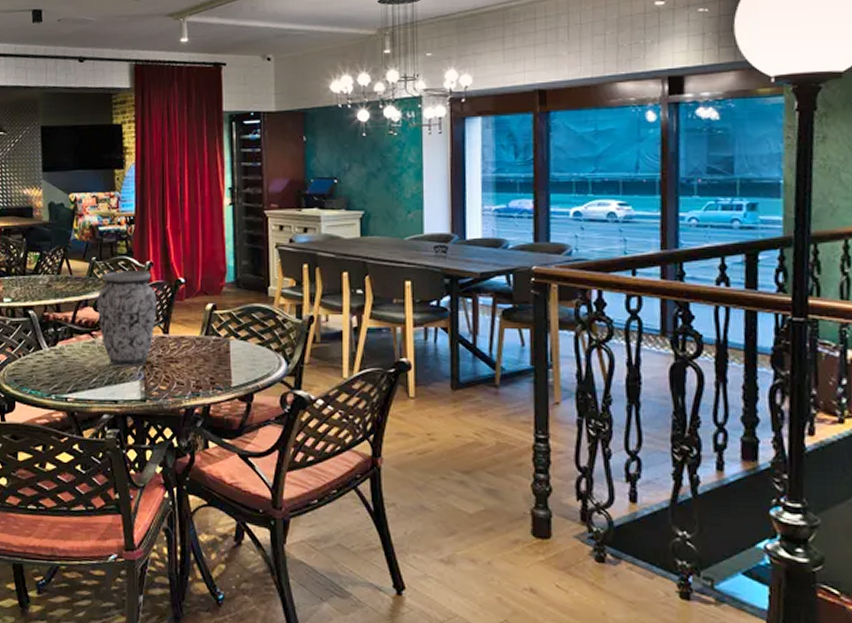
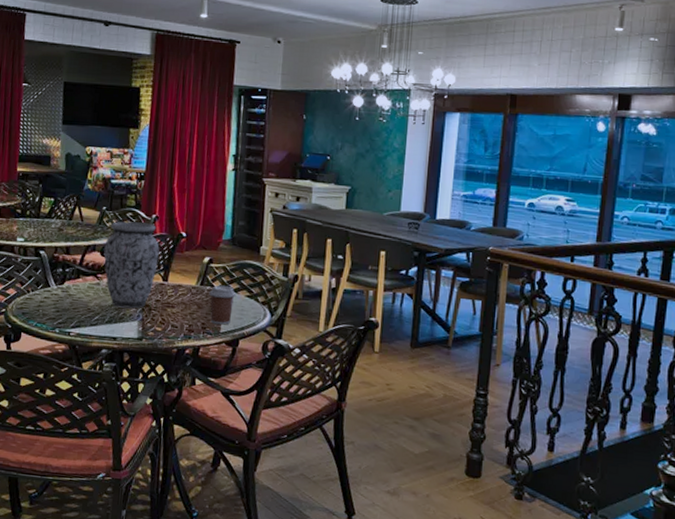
coffee cup: none [215,333,246,378] -> present [209,285,237,325]

